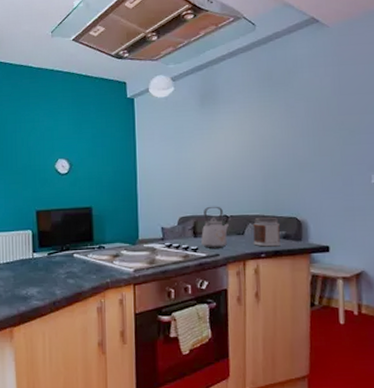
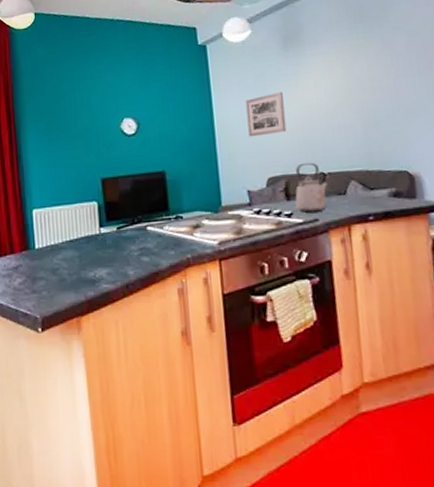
wall art: none [165,144,198,182] -> present [245,92,287,137]
jar: present [253,218,281,247] -> none [356,172,391,208]

